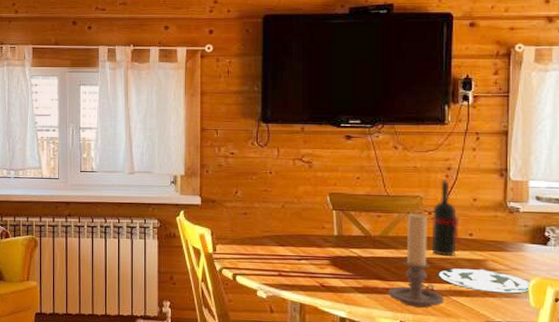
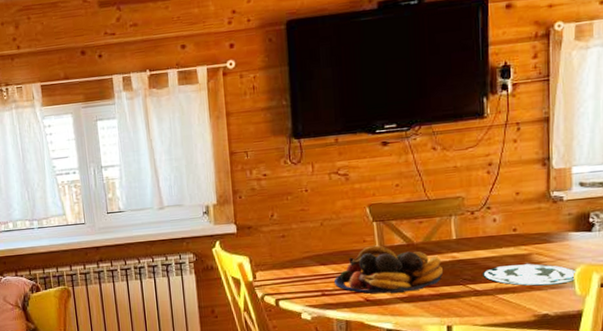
fruit bowl: none [292,233,399,282] -> present [335,245,444,294]
candle holder: present [387,213,444,308] -> none [433,214,491,310]
wine bottle: present [431,178,461,257] -> none [474,175,505,256]

